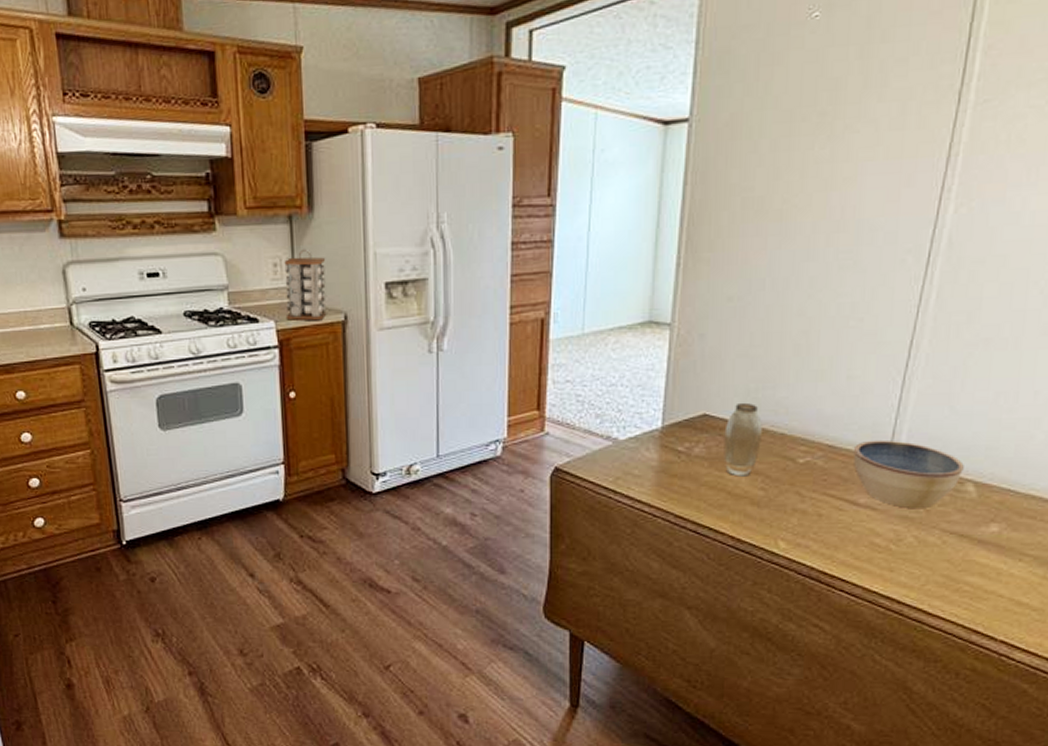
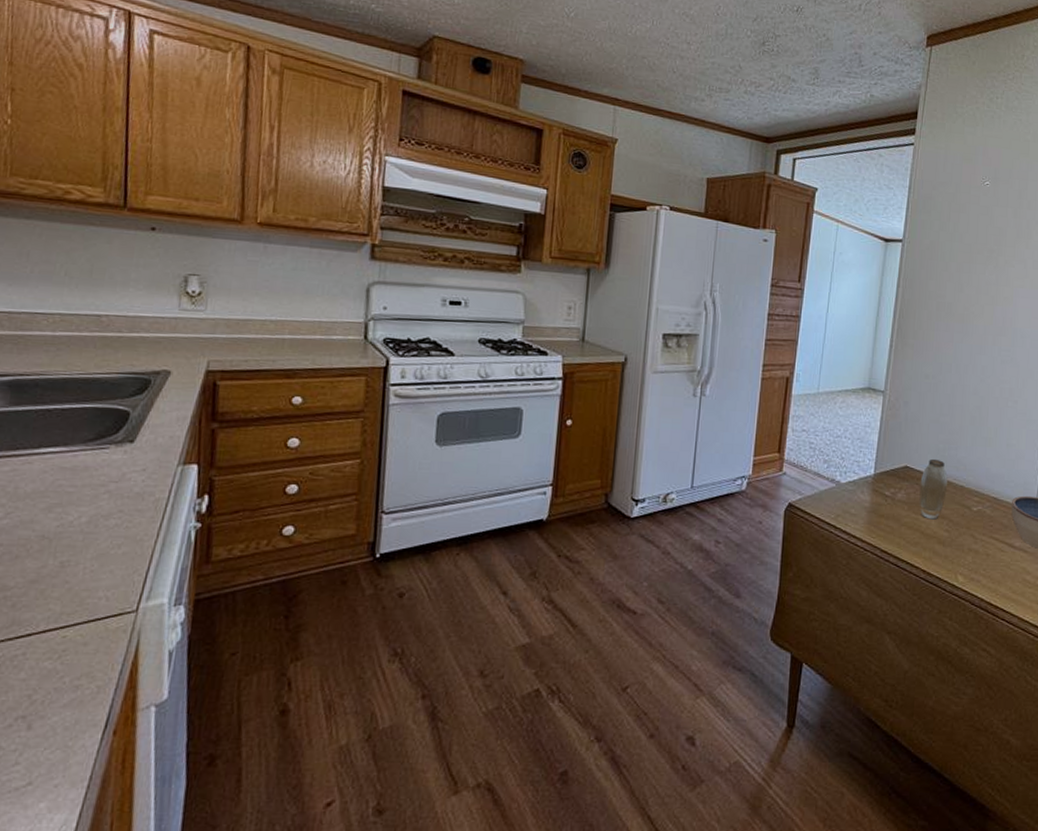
spice rack: present [284,248,327,322] -> none [574,297,614,360]

